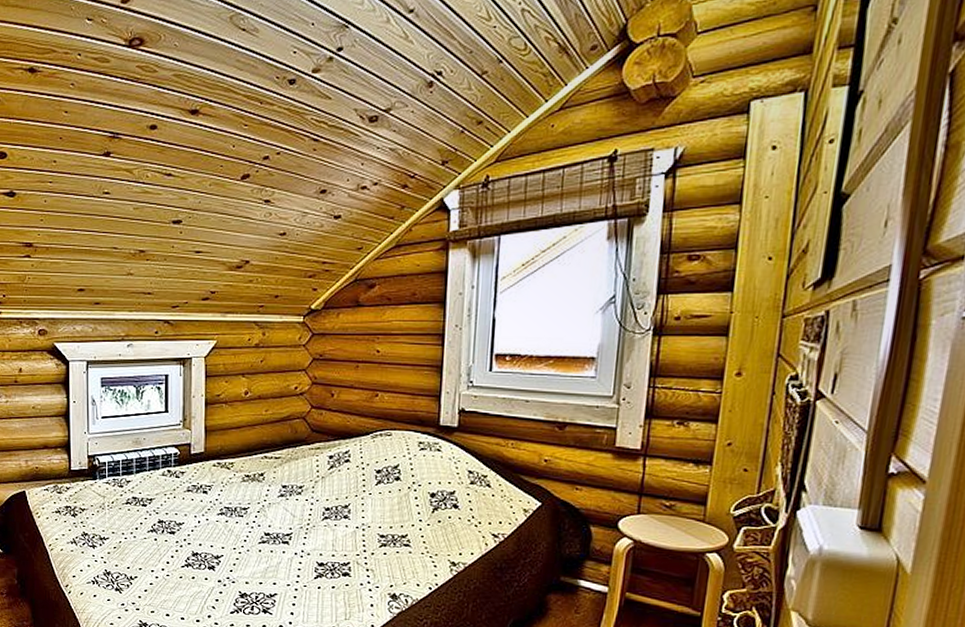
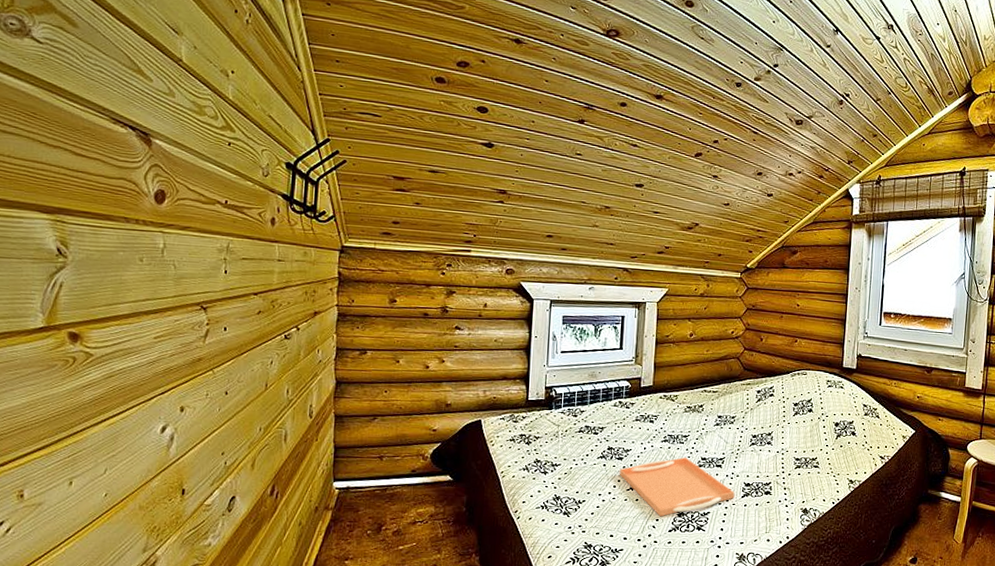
serving tray: none [172,532,306,597] -> present [619,457,735,517]

